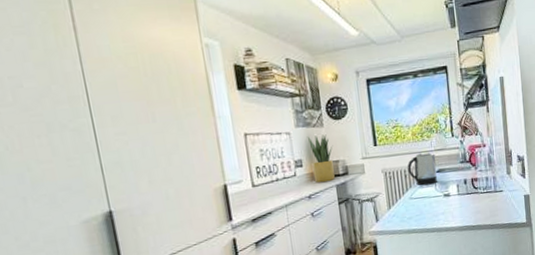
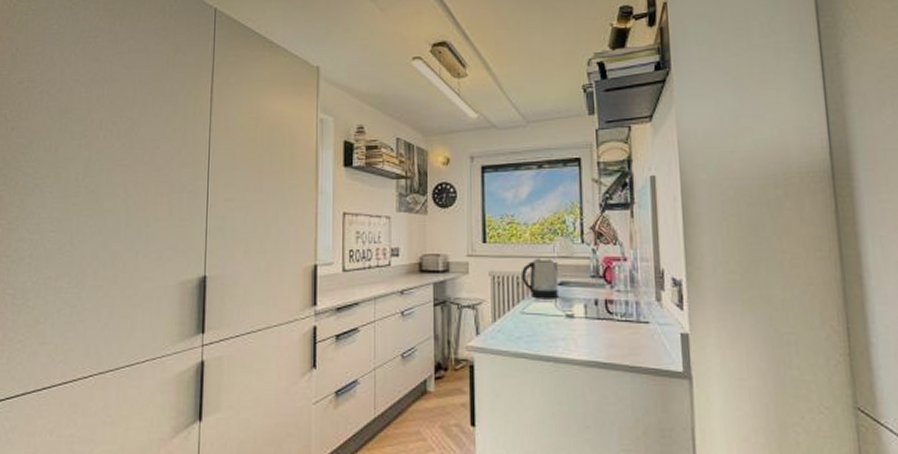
planter: present [307,134,335,183] -> none [407,223,436,278]

